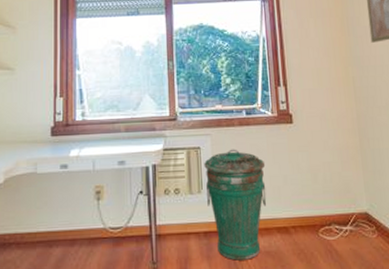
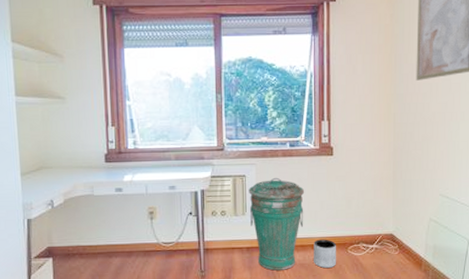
planter: none [279,220,307,257] -> present [314,239,336,269]

